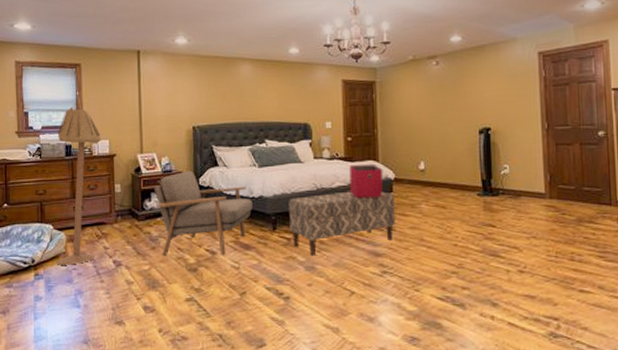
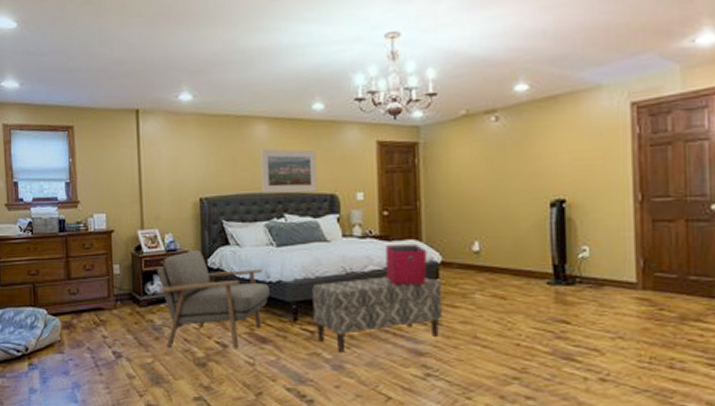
floor lamp: present [56,107,101,265] -> none [50,176,97,355]
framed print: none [245,85,293,123] -> present [261,148,318,194]

